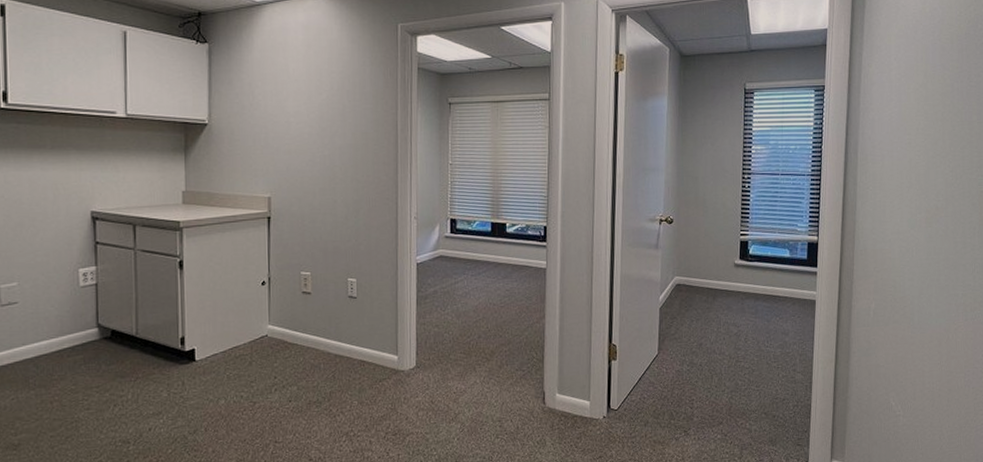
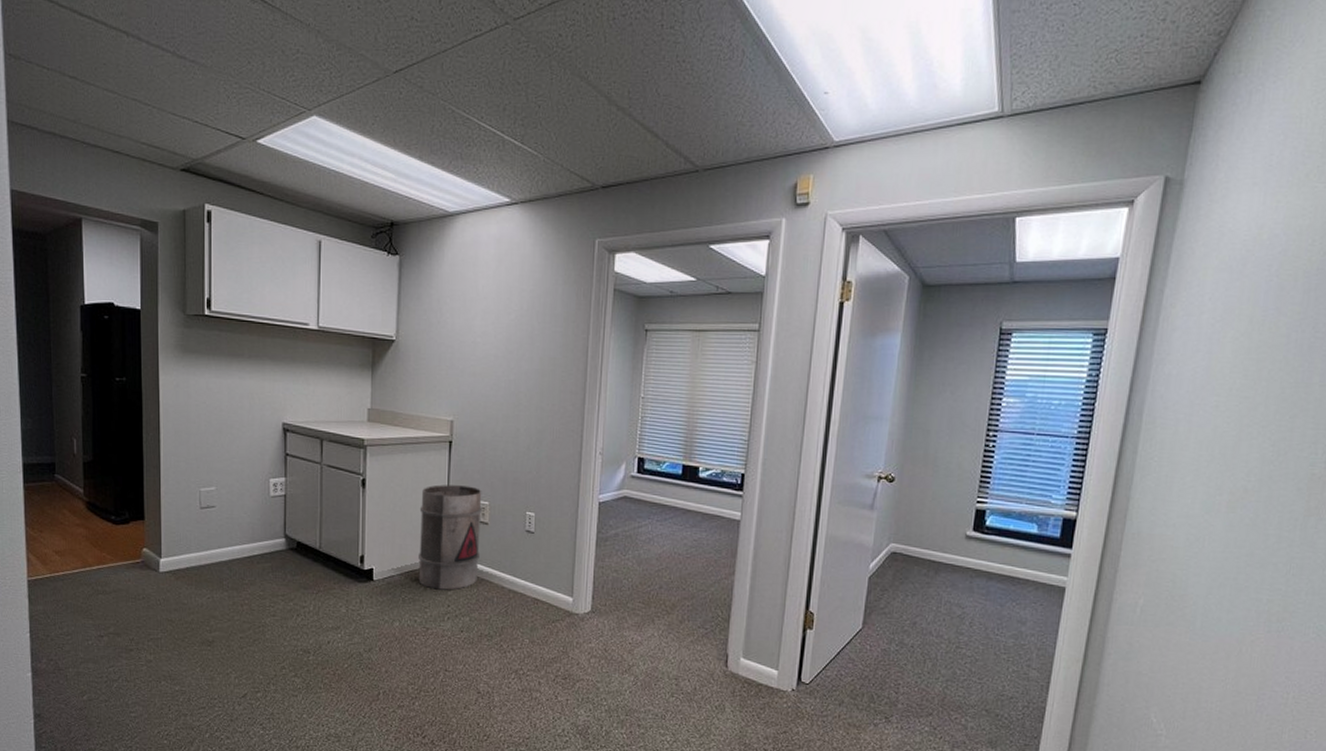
trash bin: none [240,258,305,363] -> present [417,484,482,590]

